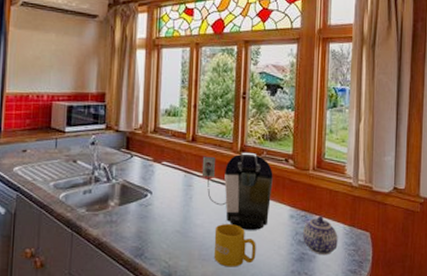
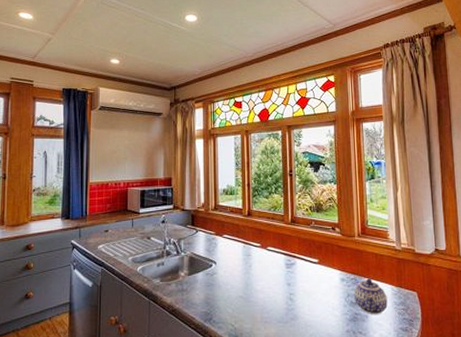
coffee maker: present [201,152,273,230] -> none [258,223,323,293]
mug: present [213,224,256,267] -> none [273,289,313,328]

